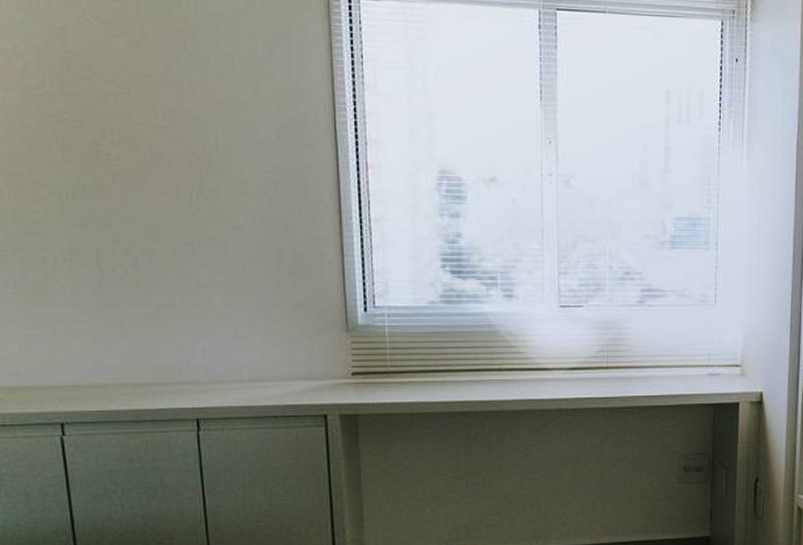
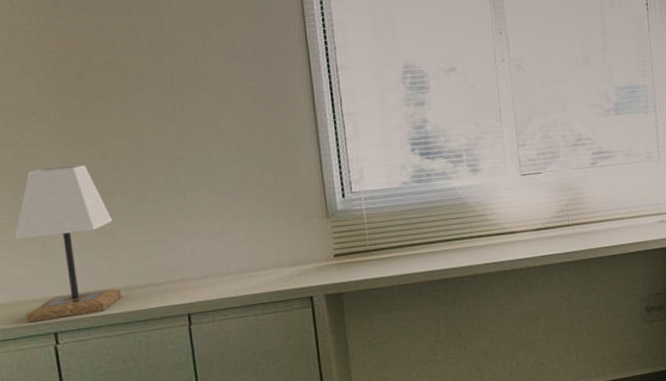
lamp: none [21,248,130,410] -> present [13,165,122,323]

